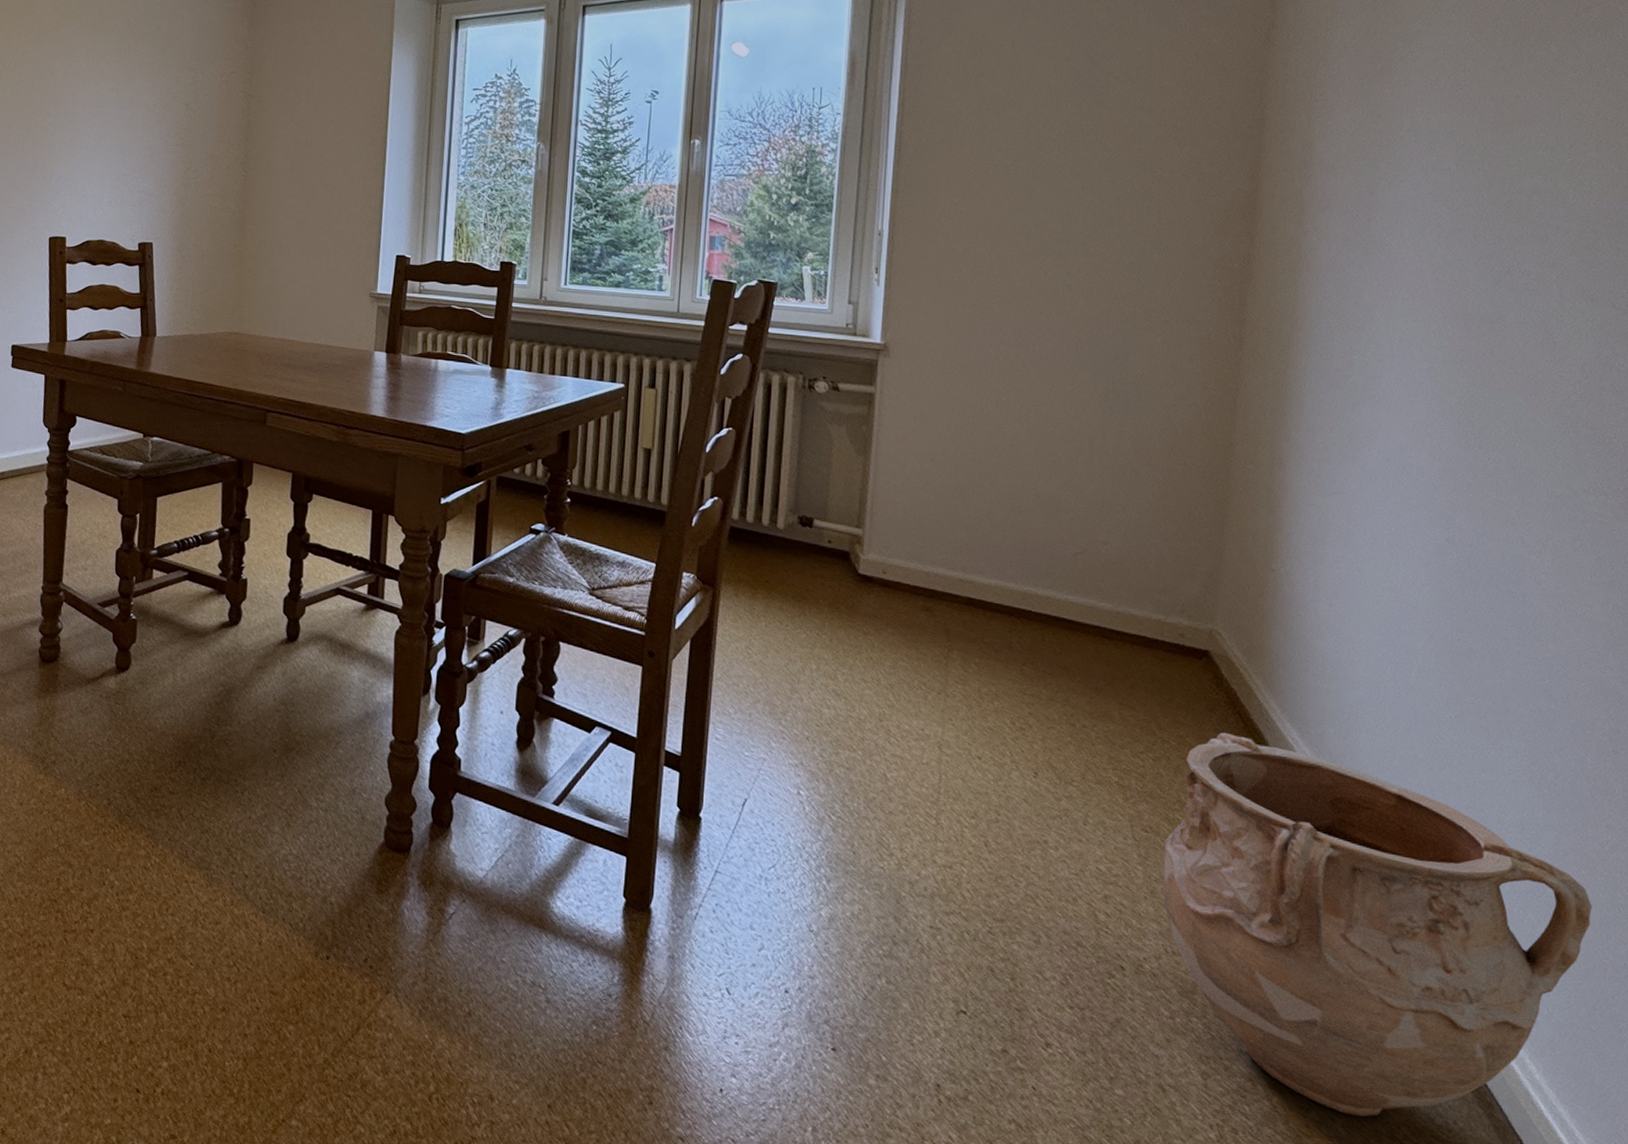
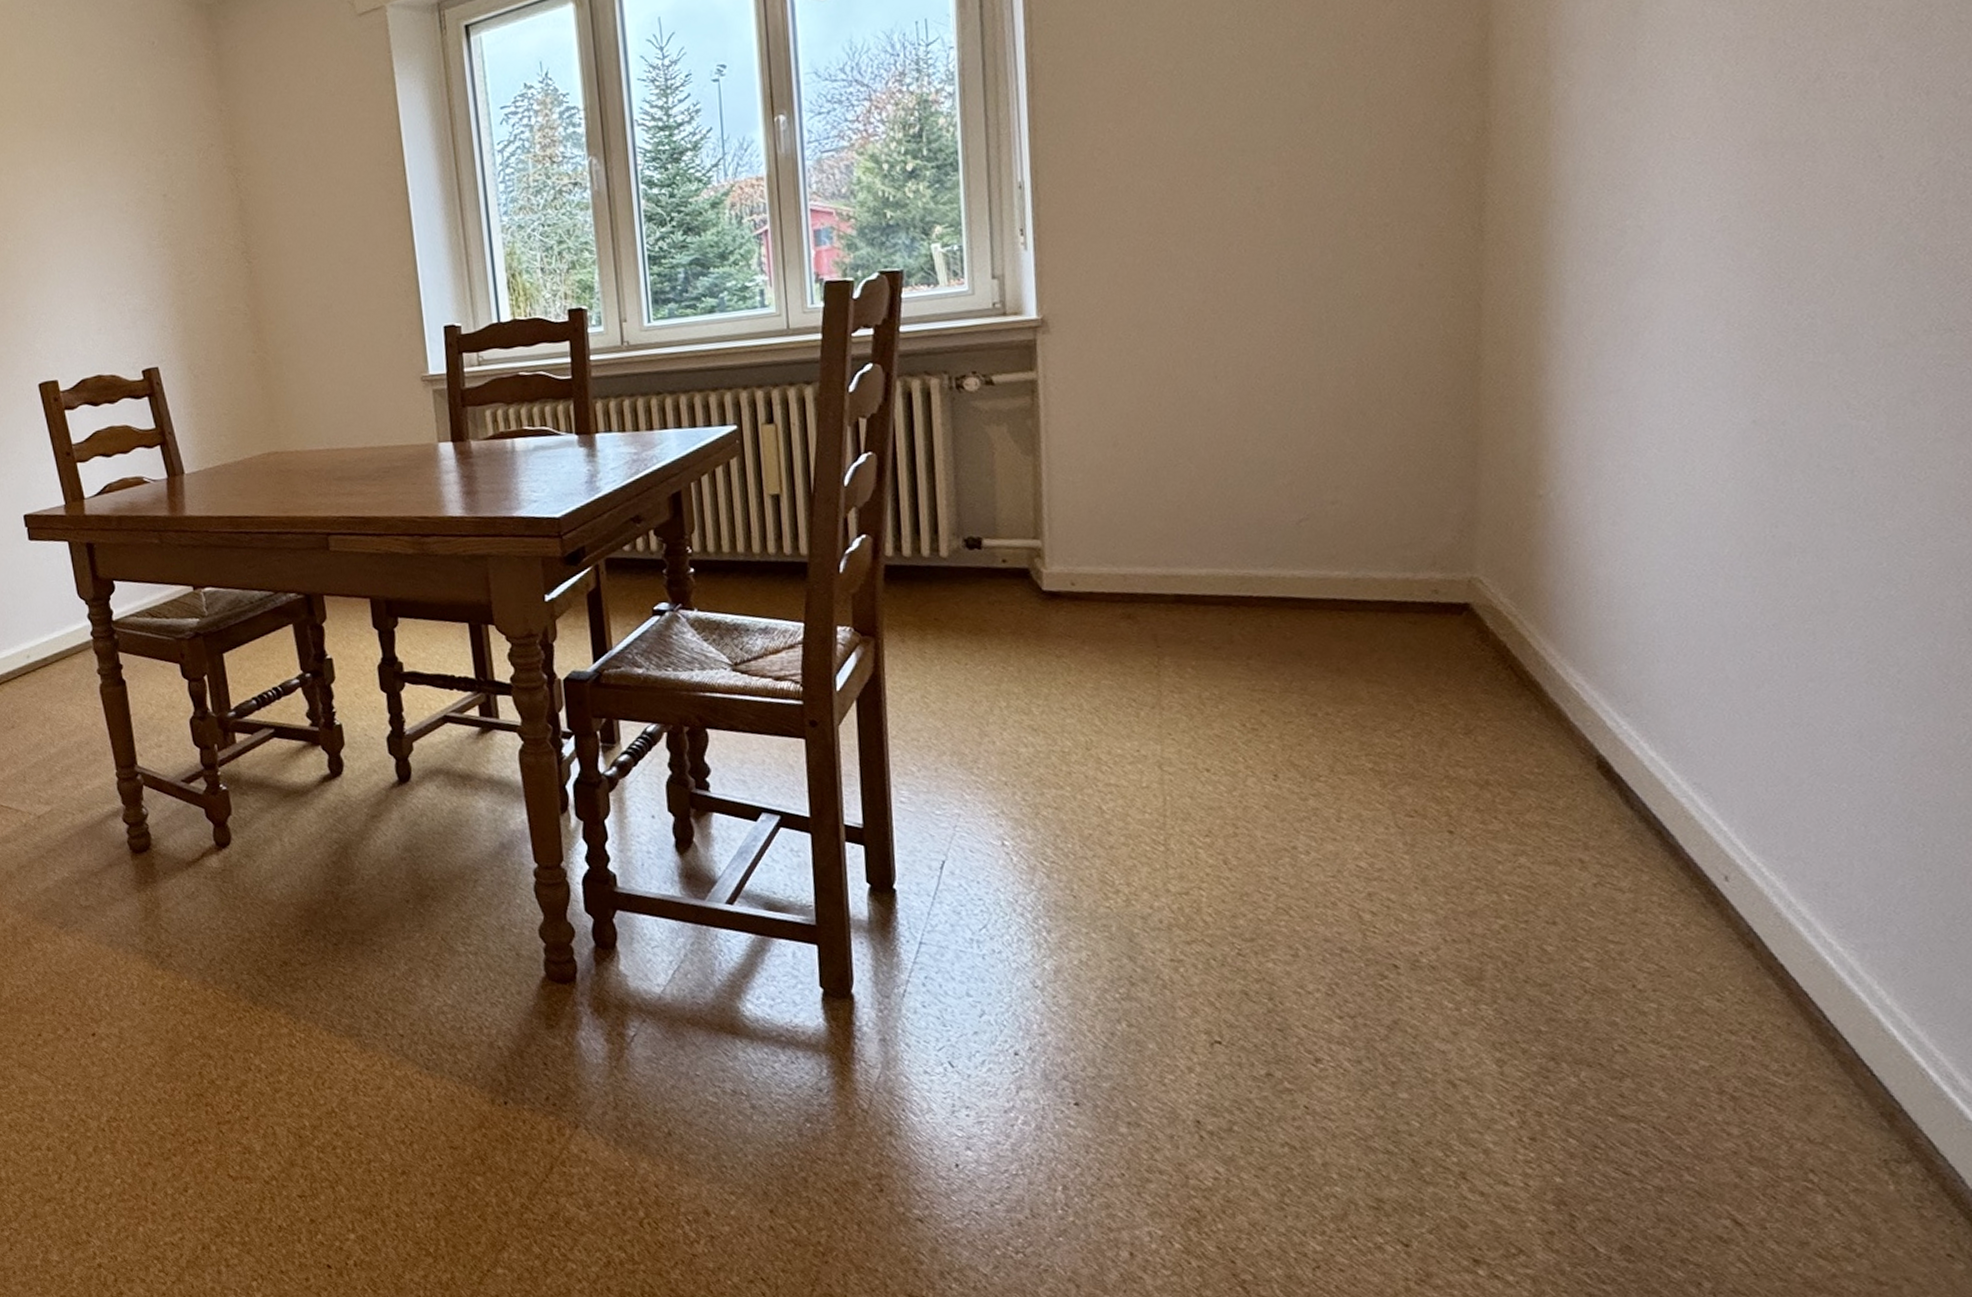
vase: present [1163,732,1592,1117] -> none [1433,692,1948,1077]

